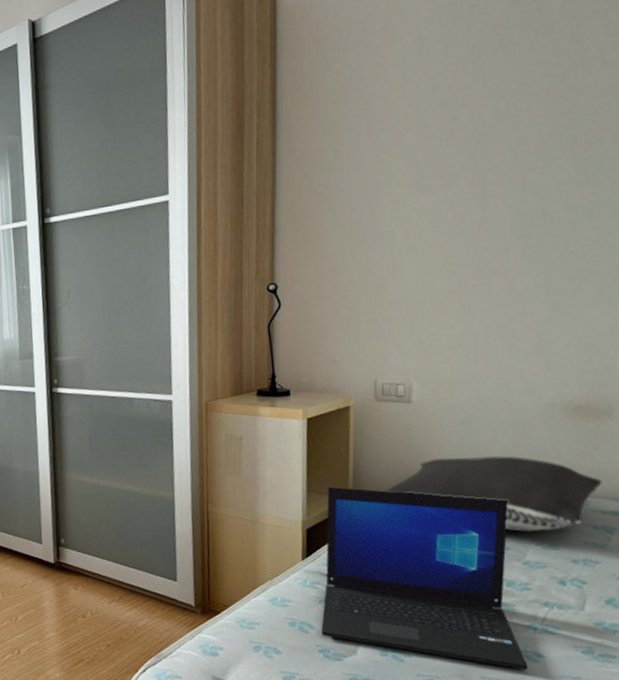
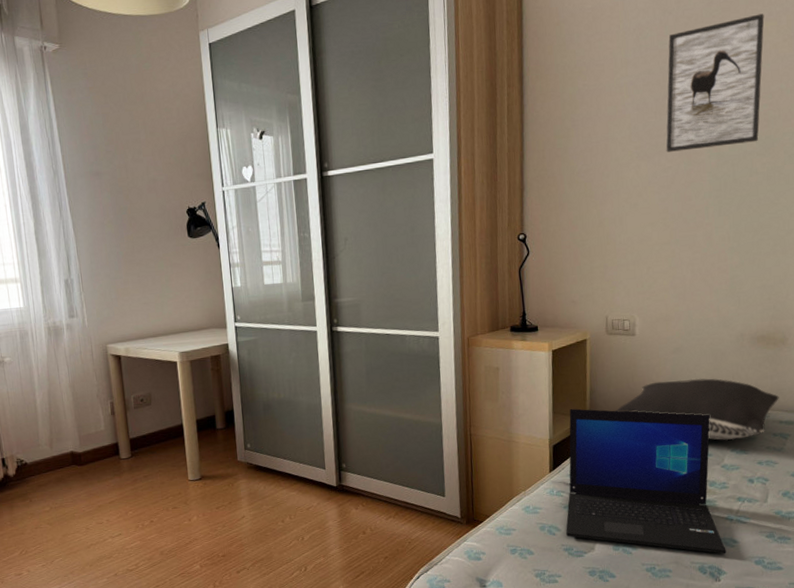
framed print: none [453,12,587,185] -> present [666,13,765,152]

